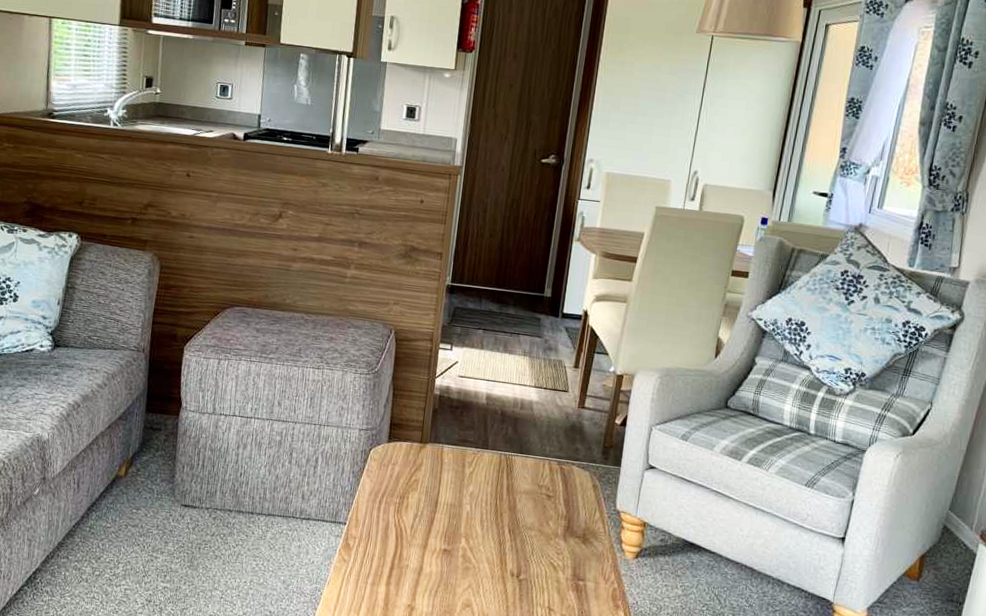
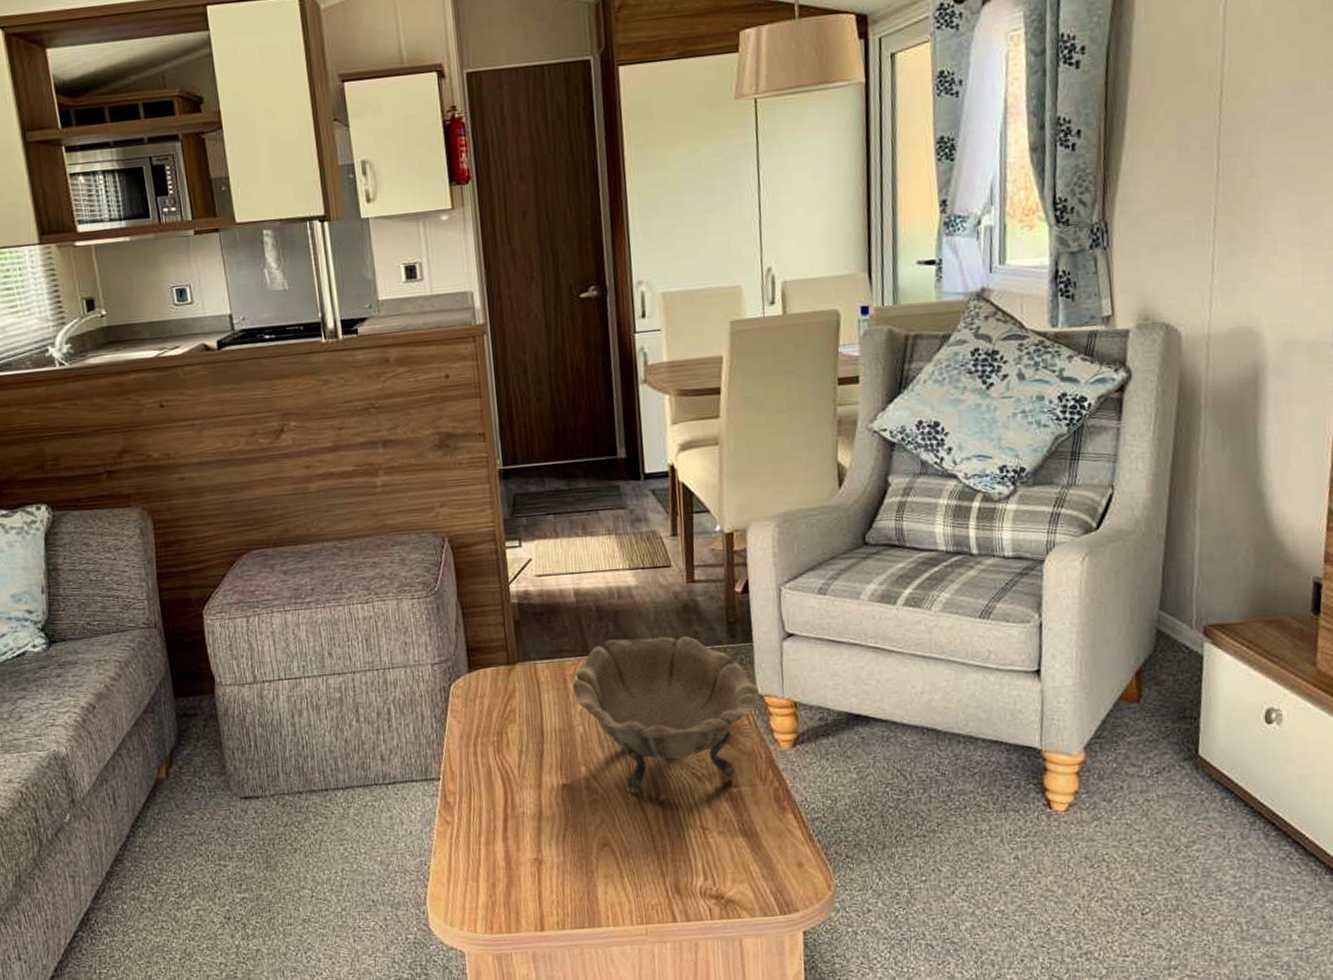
decorative bowl: none [469,440,618,574] -> present [572,636,759,794]

